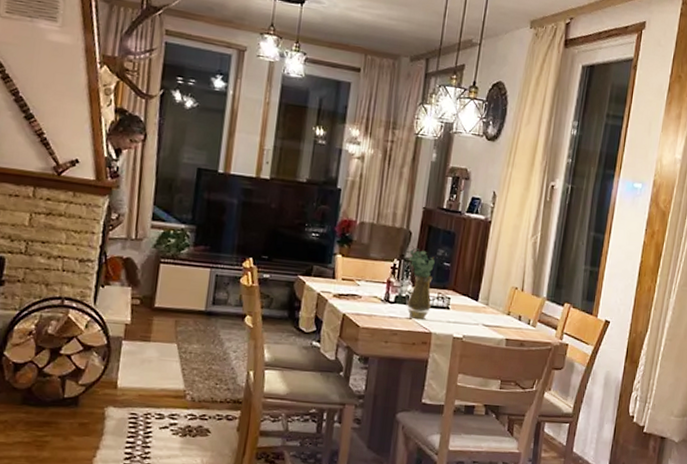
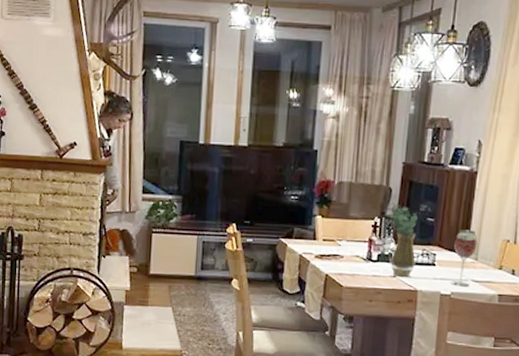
wineglass: none [463,275,489,331] -> present [451,229,478,287]

